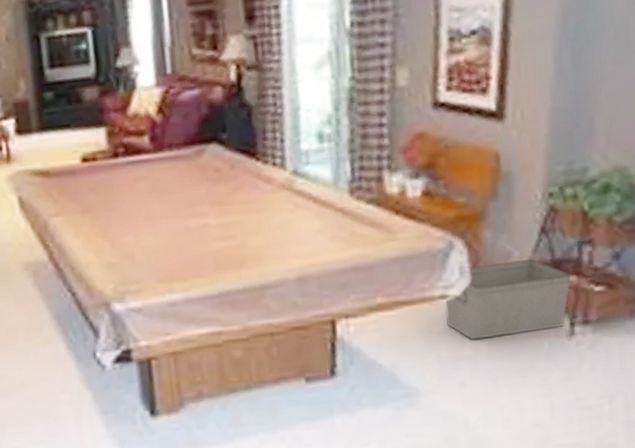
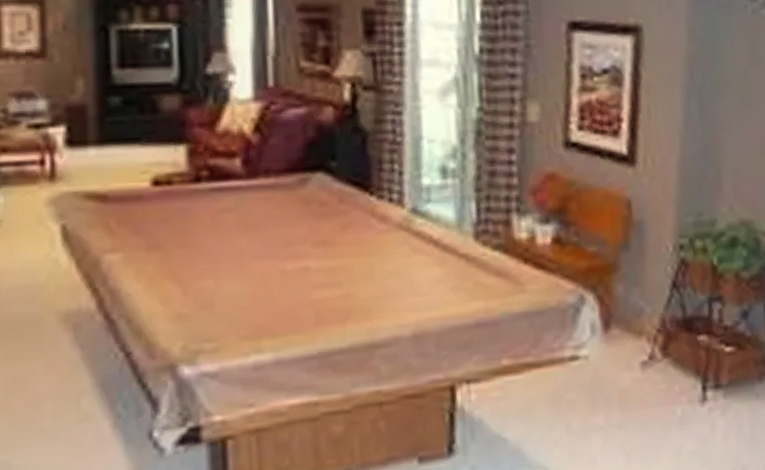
storage bin: present [445,259,572,340] -> none [576,316,703,408]

